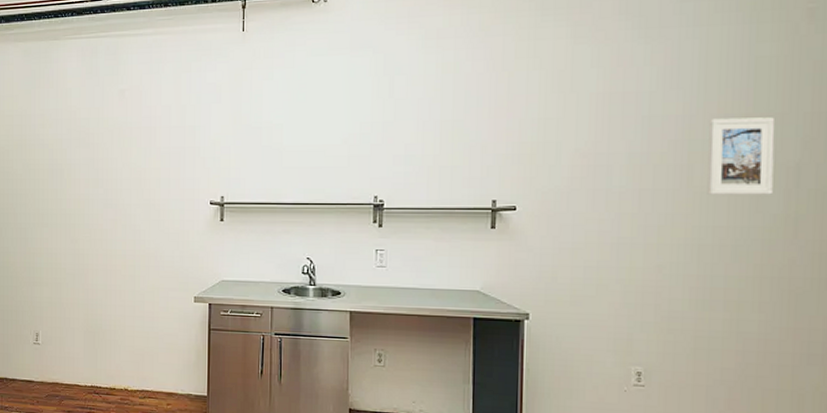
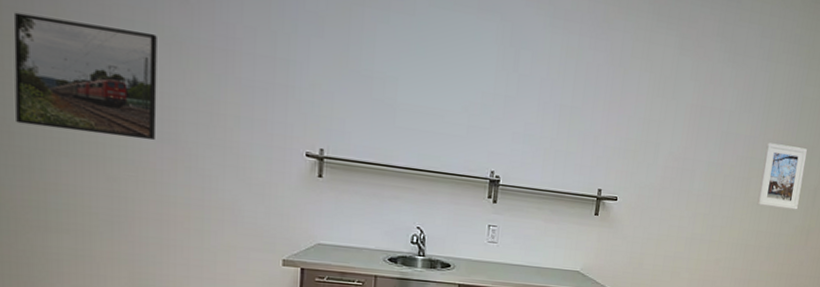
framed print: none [19,125,104,207] -> present [13,12,157,141]

